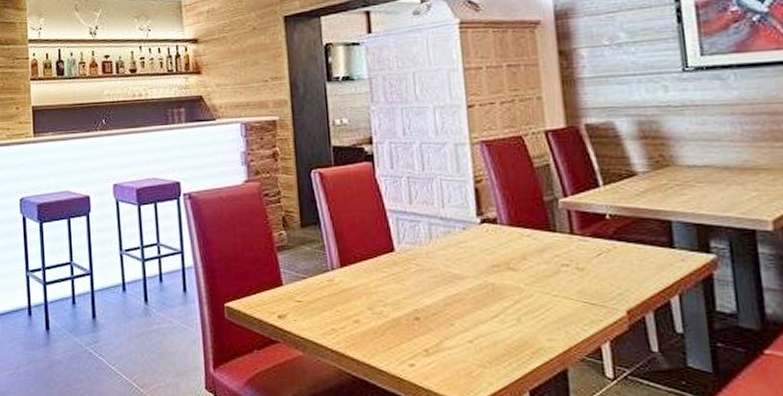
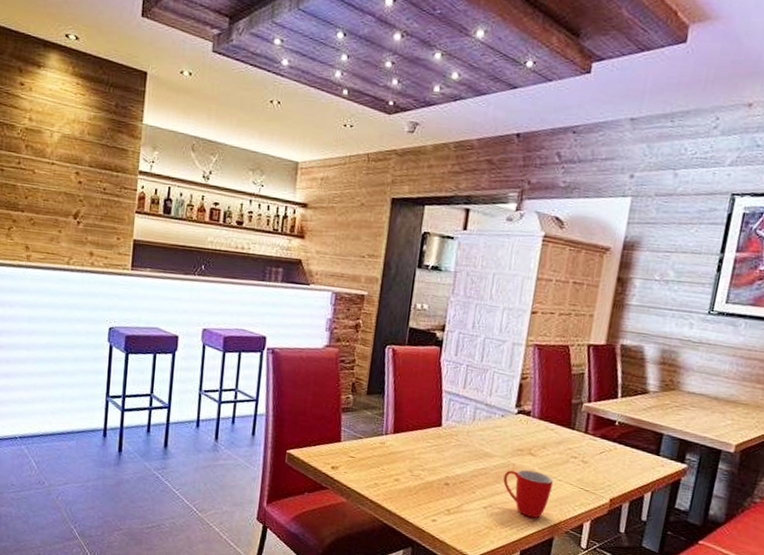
mug: none [484,289,549,346] -> present [503,469,554,518]

